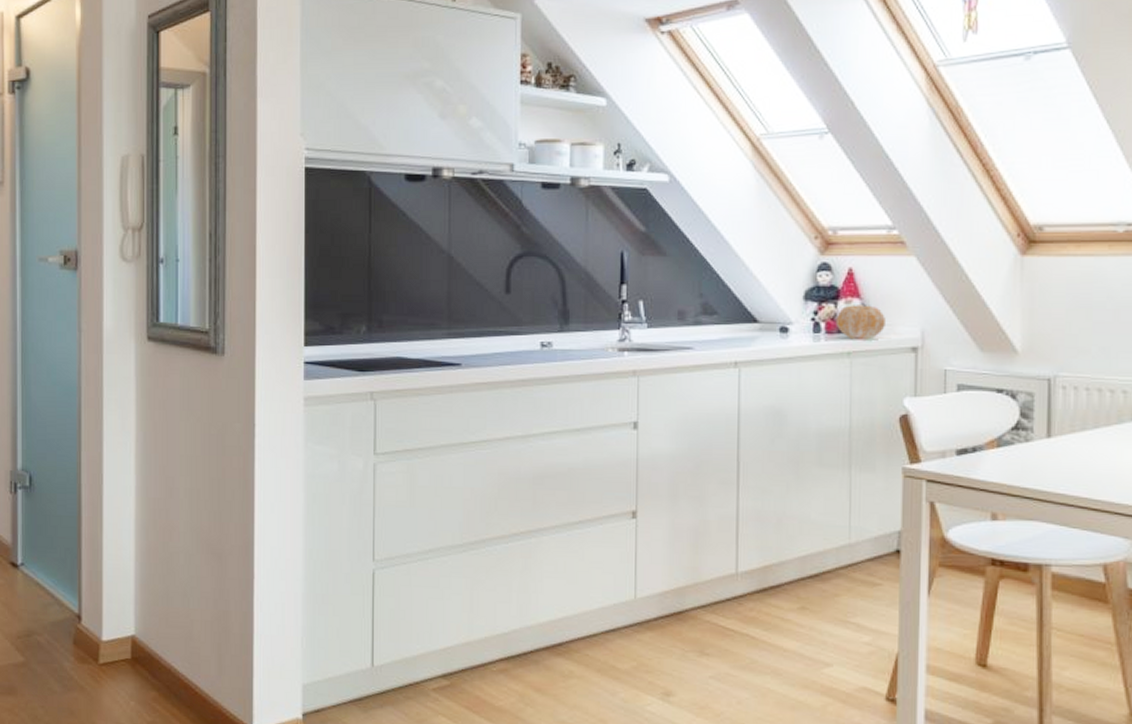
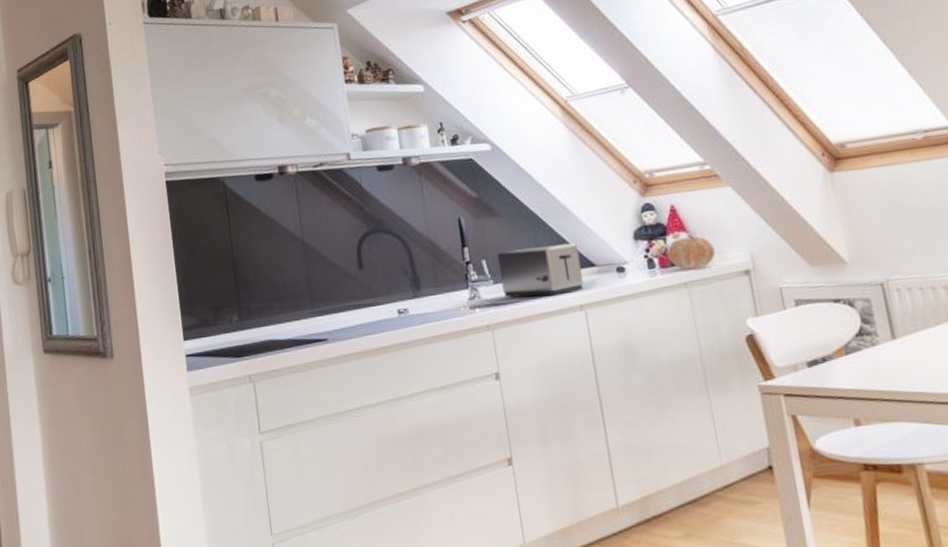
toaster: none [656,293,743,349] -> present [497,243,584,298]

